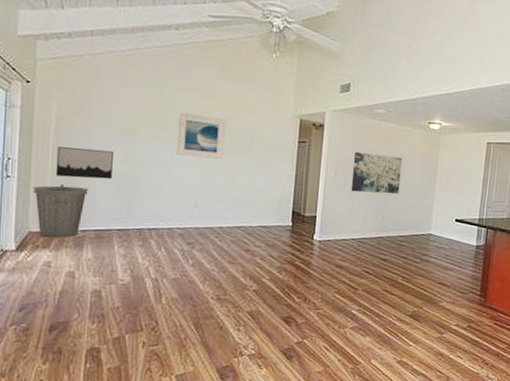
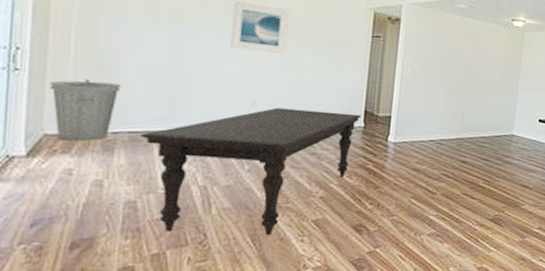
wall art: present [55,147,113,180] -> none [79,35,153,74]
dining table: none [104,208,290,324] -> present [140,107,362,235]
wall art: present [351,151,403,194] -> none [429,48,485,93]

